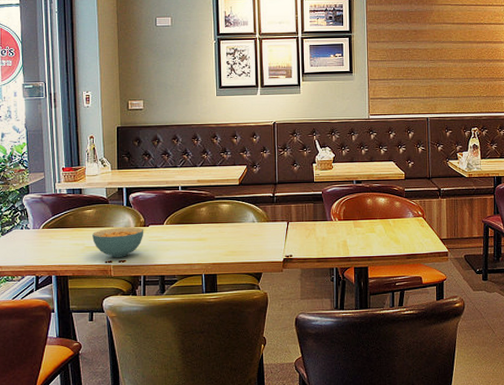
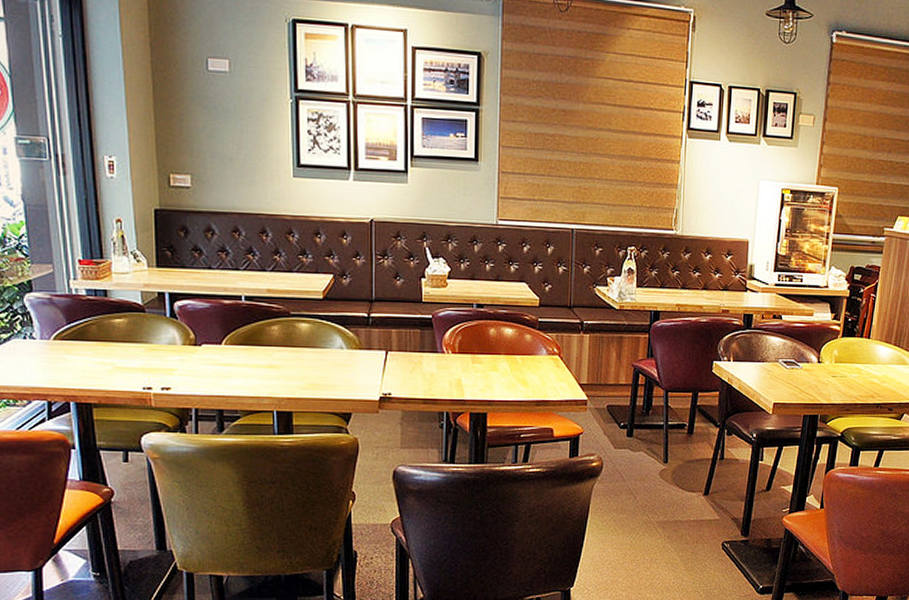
cereal bowl: present [92,227,144,257] -> none [124,344,195,383]

